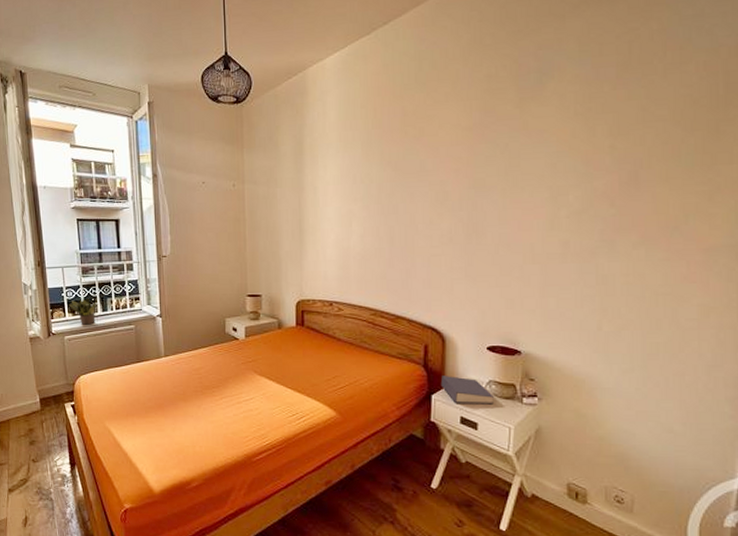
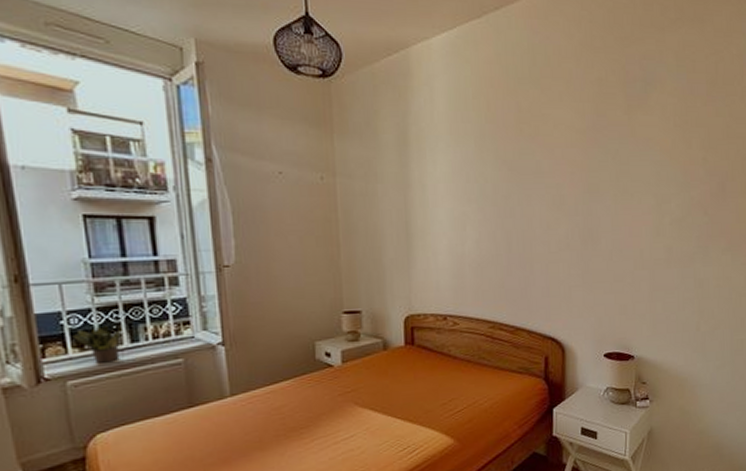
book: present [440,376,495,405] -> none [561,386,612,415]

